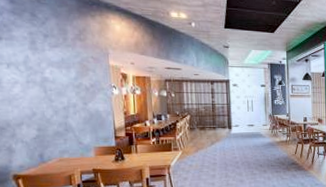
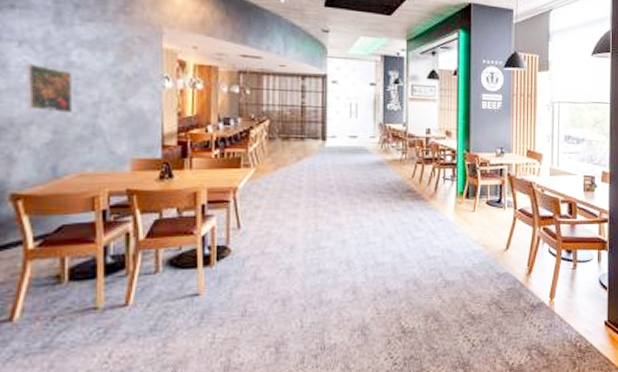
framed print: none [14,80,50,115] -> present [26,63,73,113]

